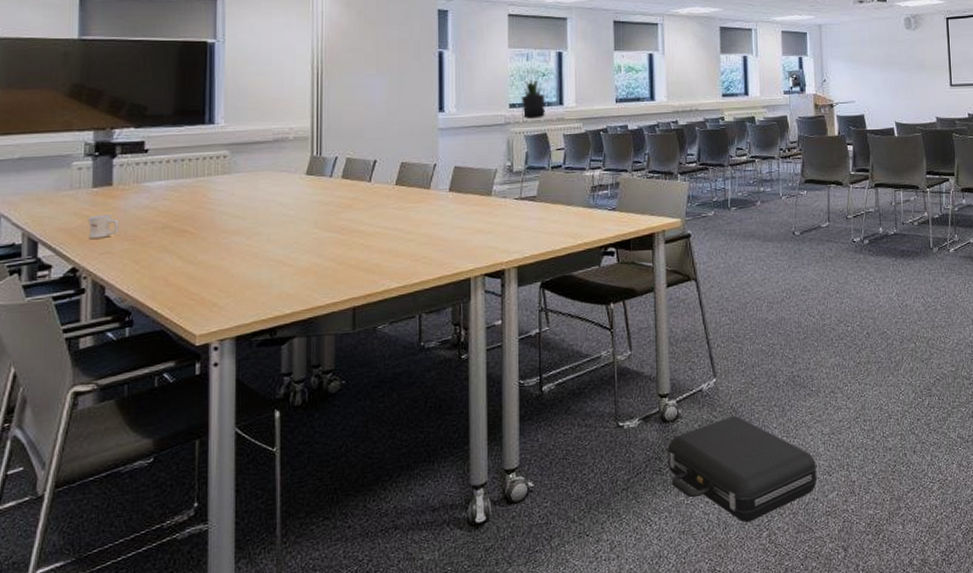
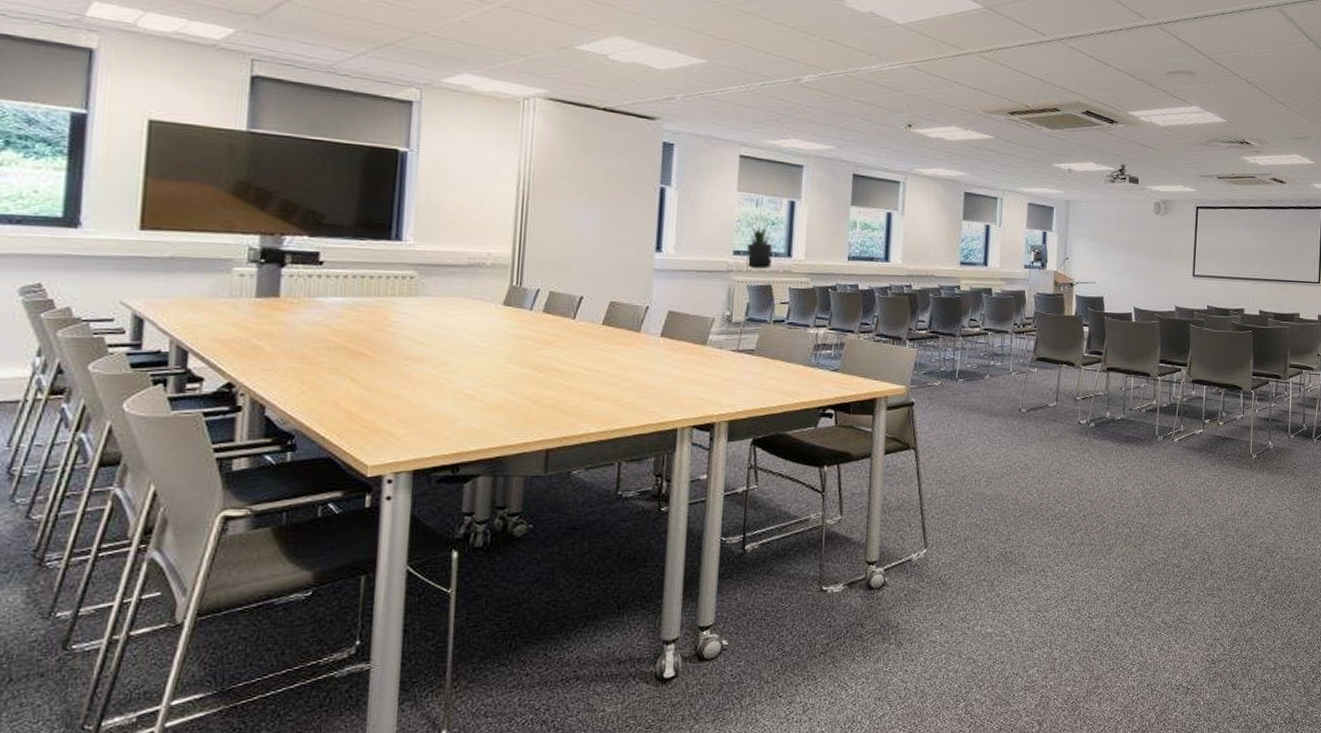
mug: present [88,214,120,239] -> none [249,328,286,353]
briefcase: present [667,415,818,522] -> none [869,587,1021,692]

